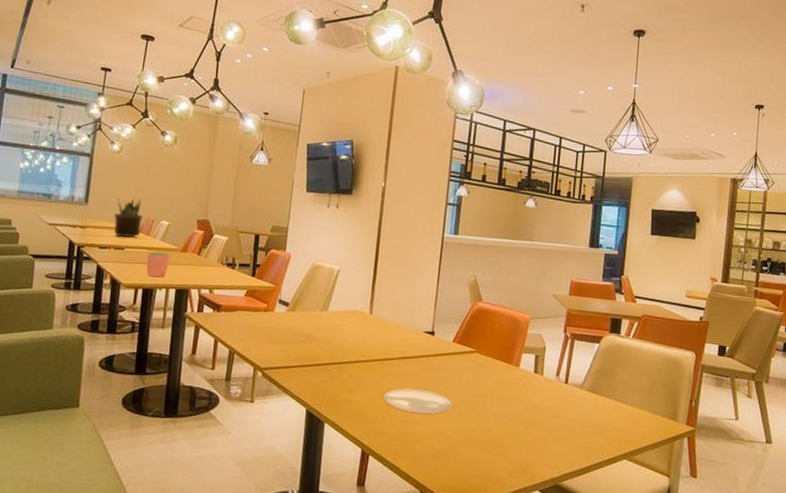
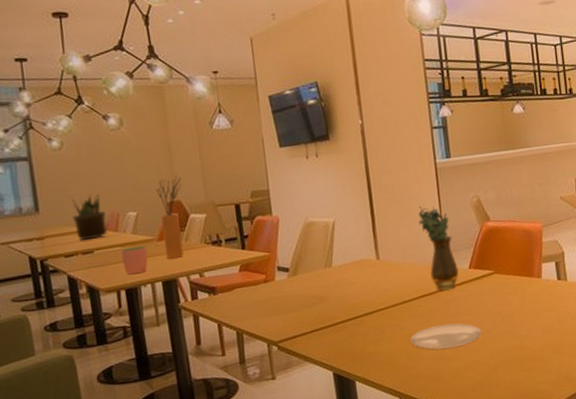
vase: none [185,197,215,271] -> present [155,175,184,259]
vase: none [415,273,444,358] -> present [418,206,459,291]

